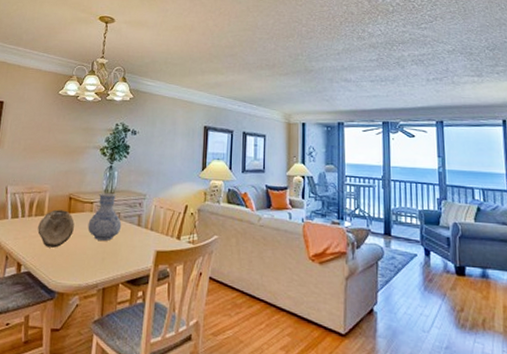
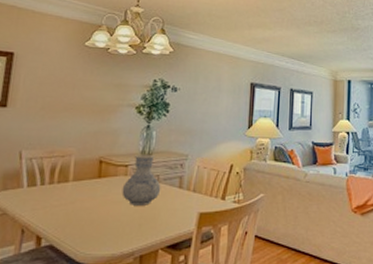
bowl: present [37,209,75,248] -> none [61,175,106,217]

